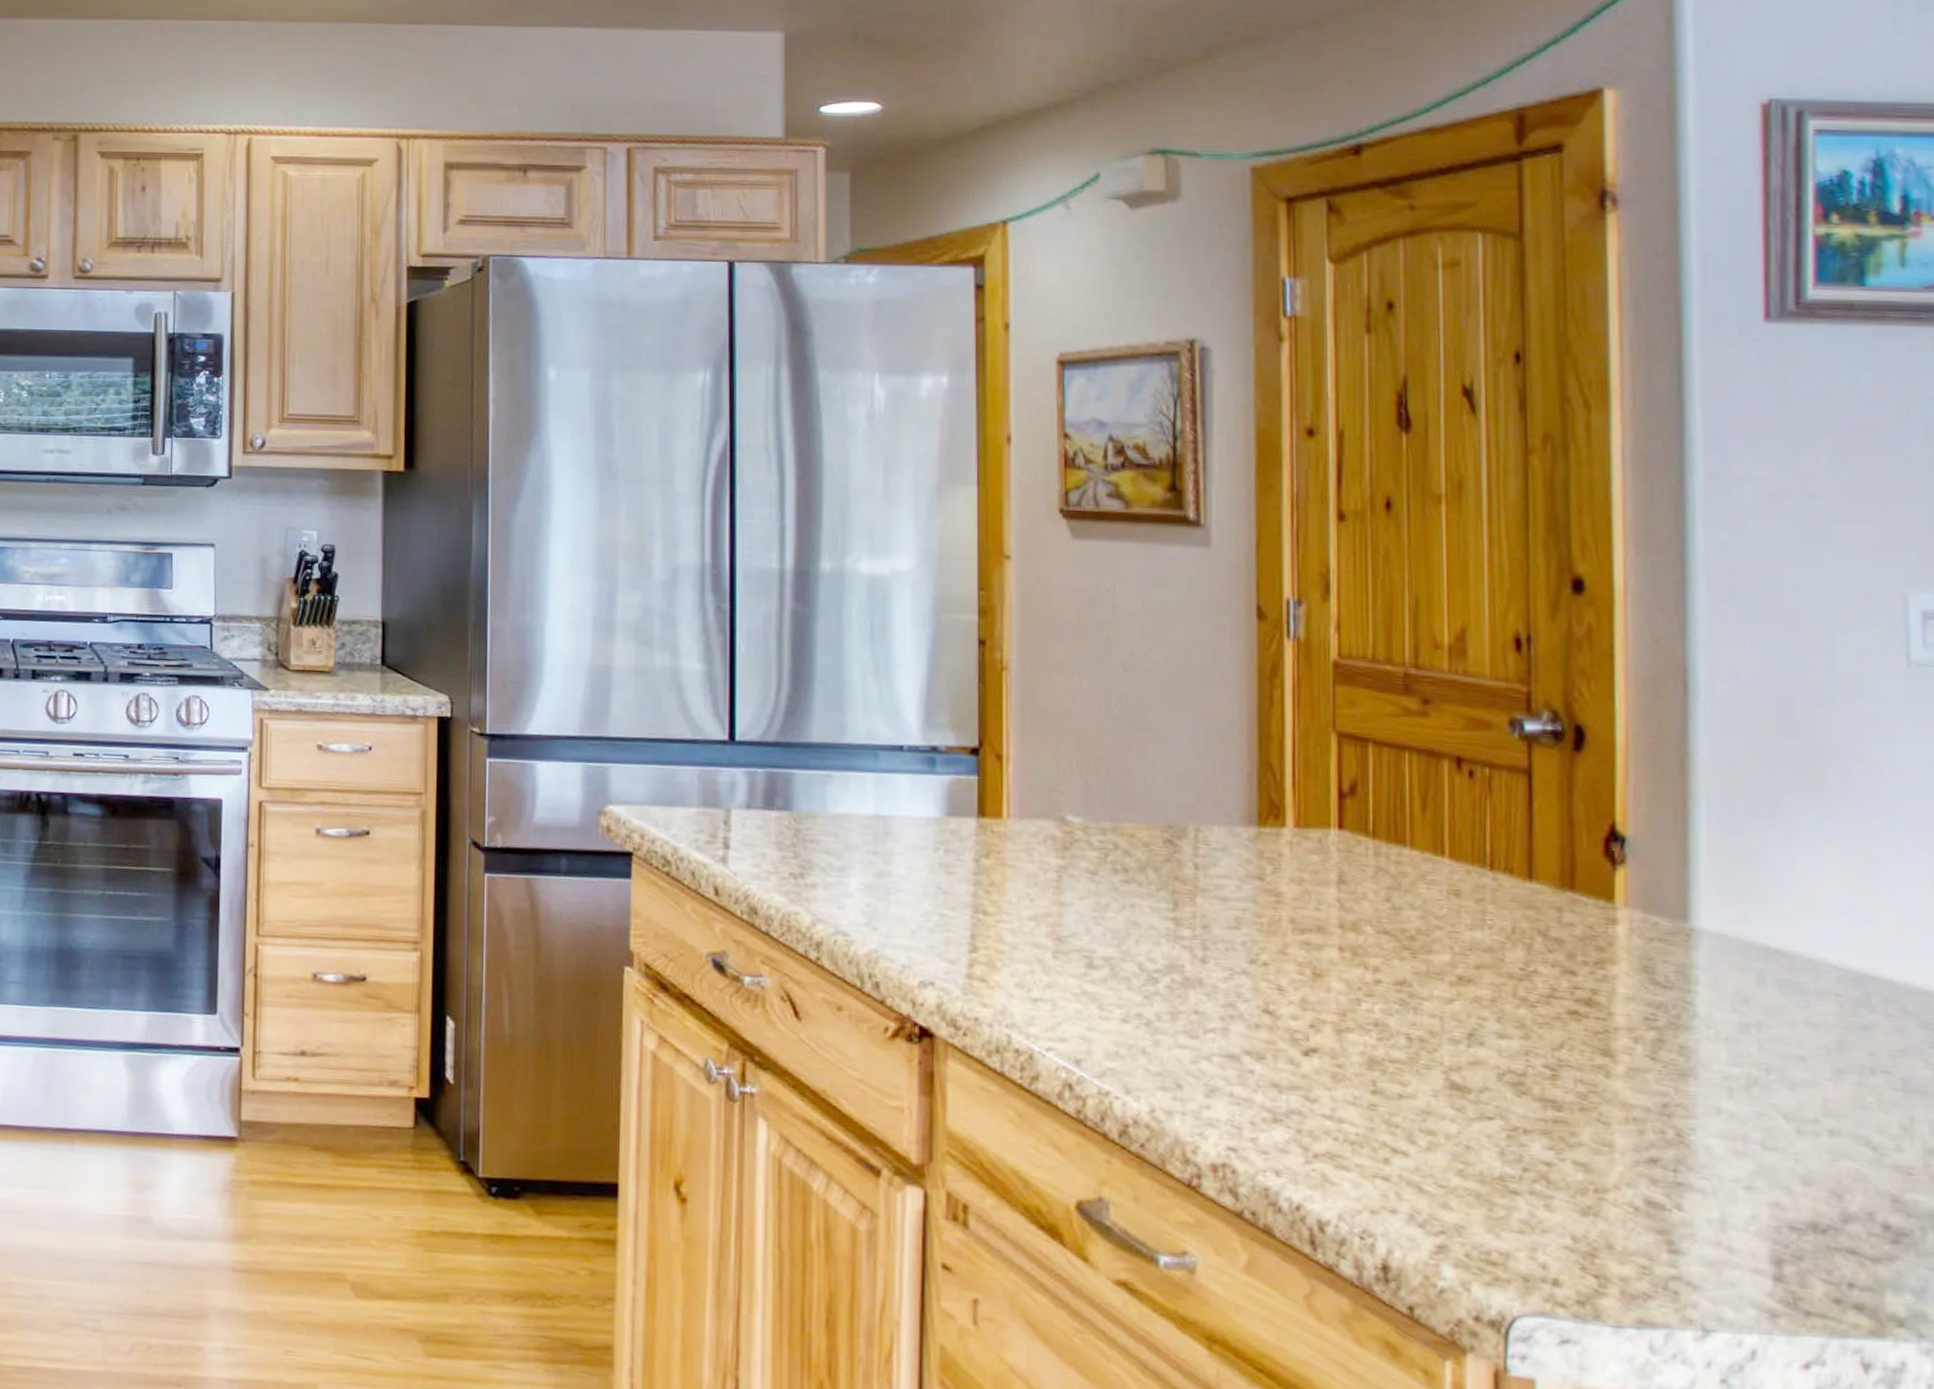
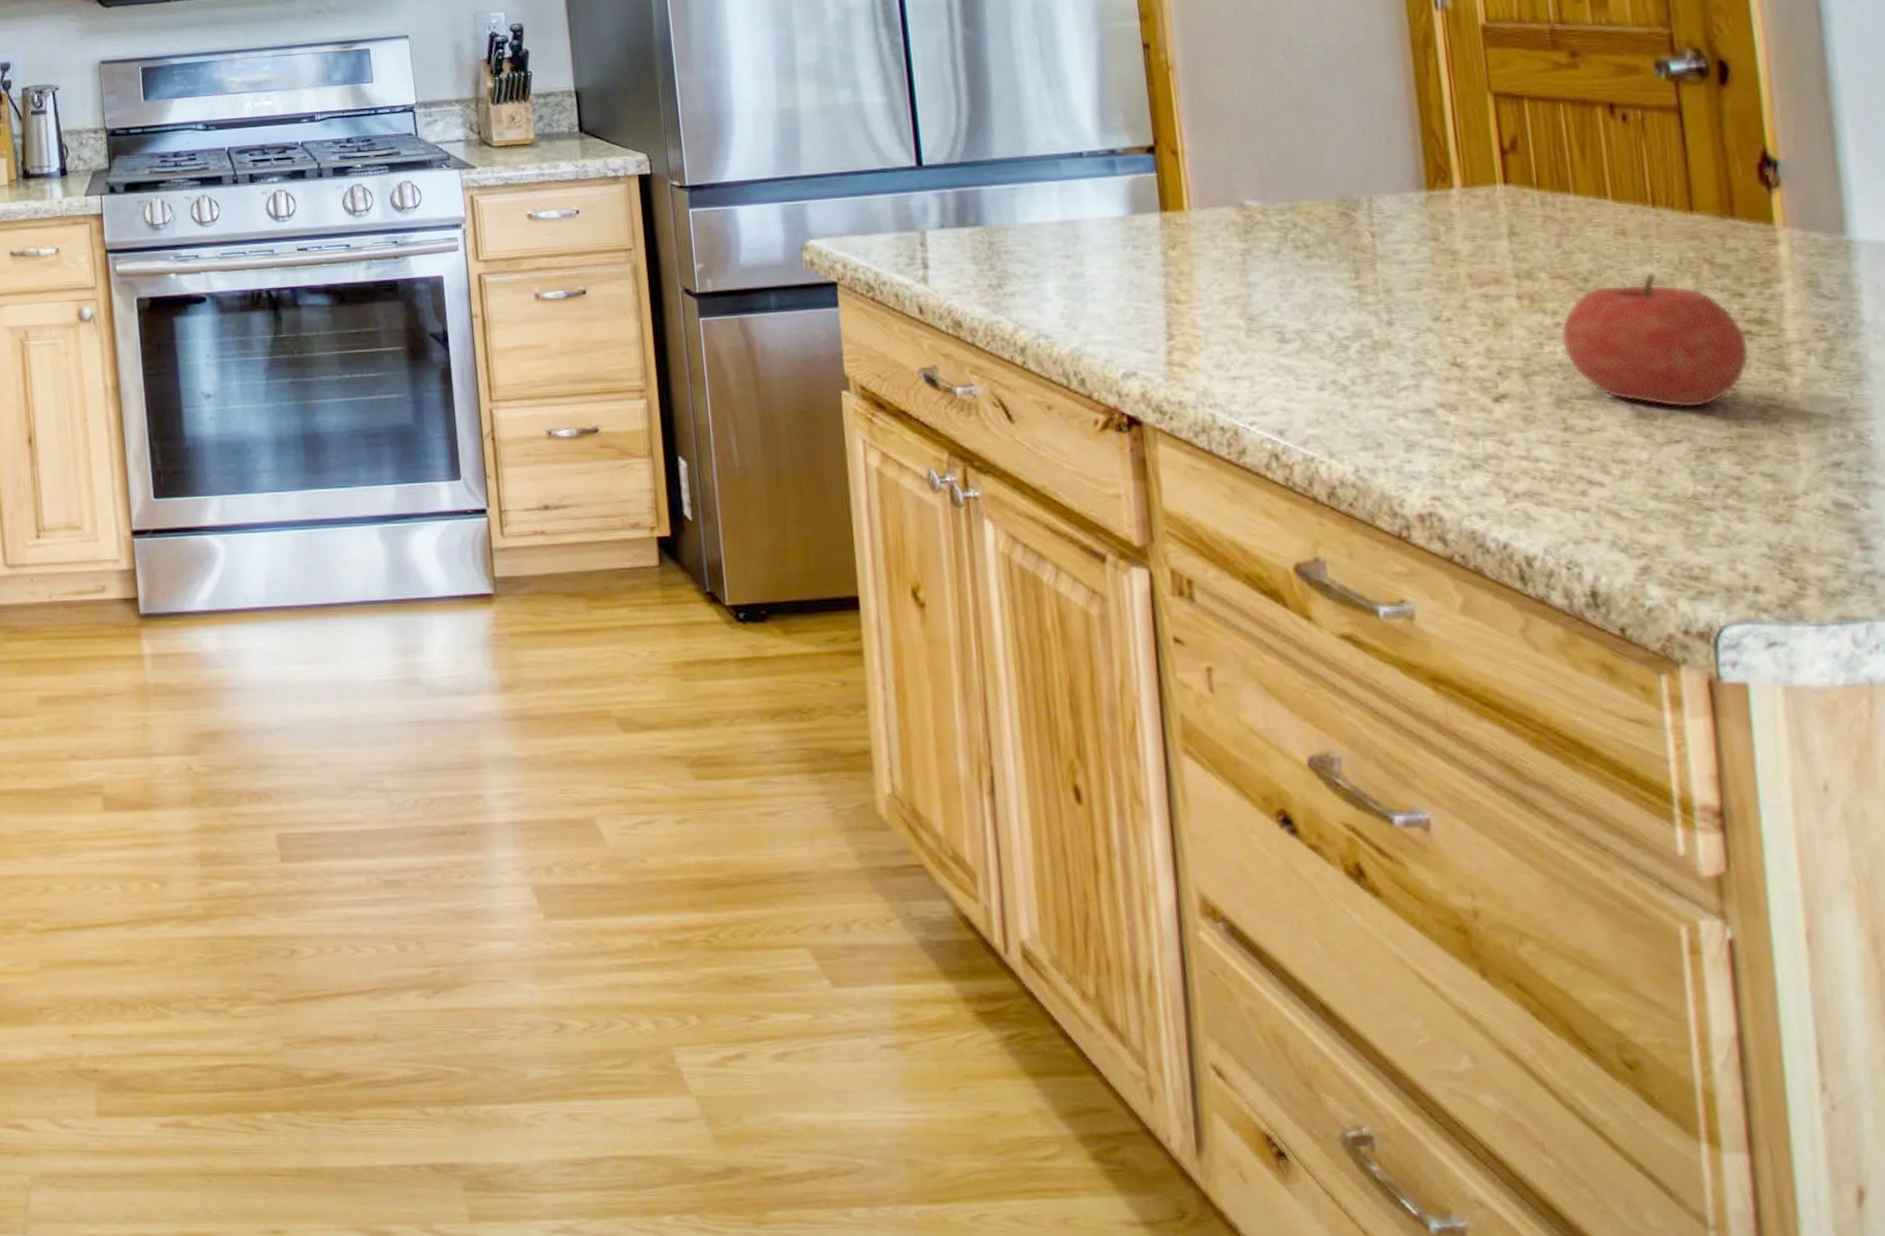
fruit: none [1380,937,1575,1086] -> present [1560,271,1750,409]

